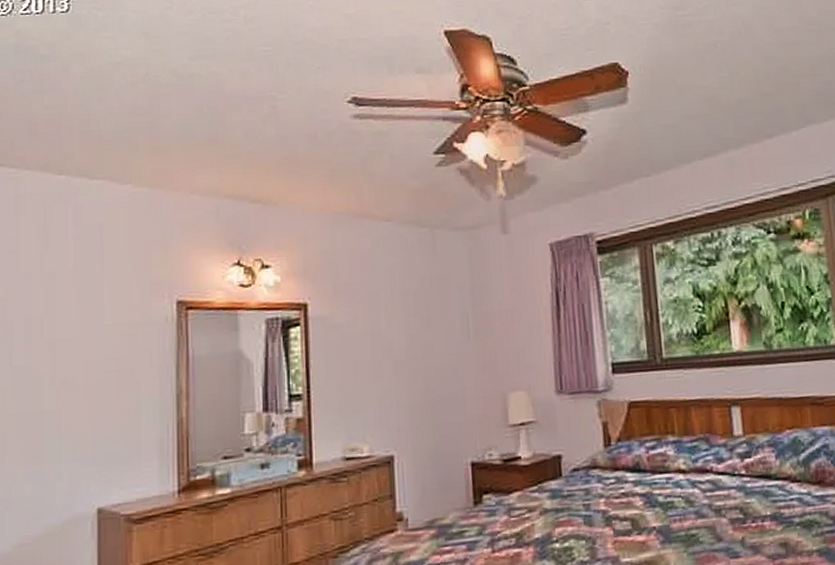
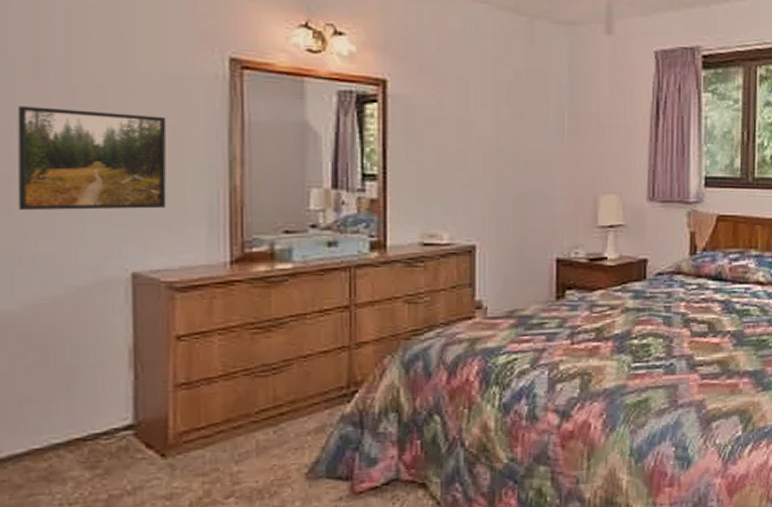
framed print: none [10,360,127,457] -> present [17,106,167,210]

